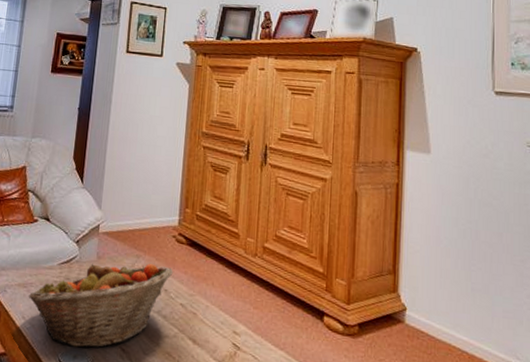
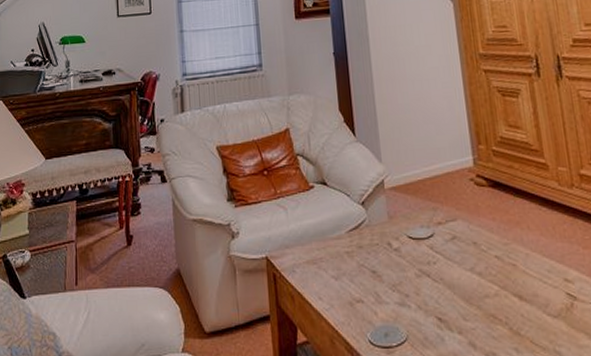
fruit basket: present [28,264,173,348] -> none [320,215,479,323]

